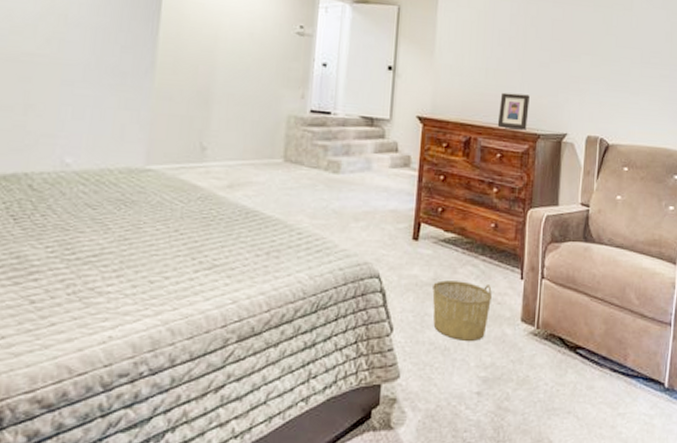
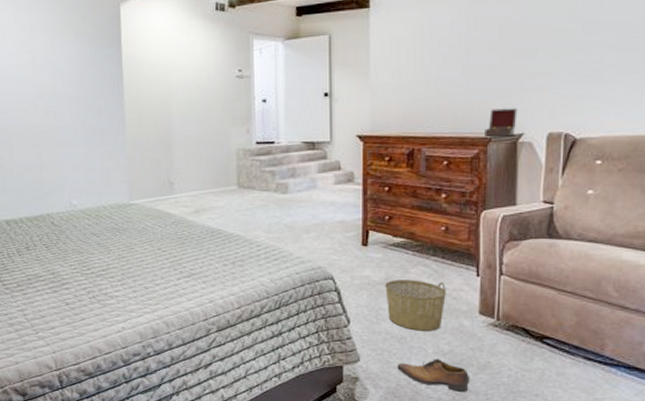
shoe: none [438,373,510,412] -> present [397,359,471,392]
picture frame: present [497,92,530,130] -> none [442,100,477,137]
jewelry box: none [534,106,563,136] -> present [485,108,518,137]

